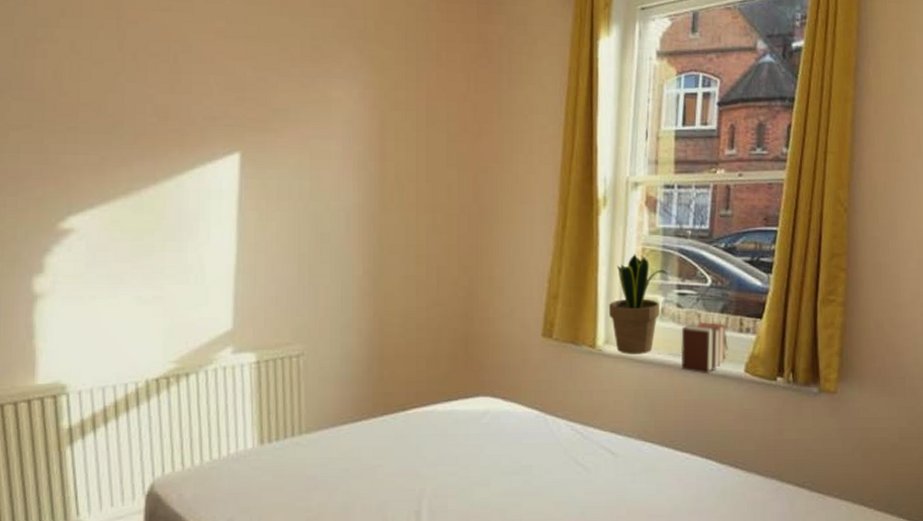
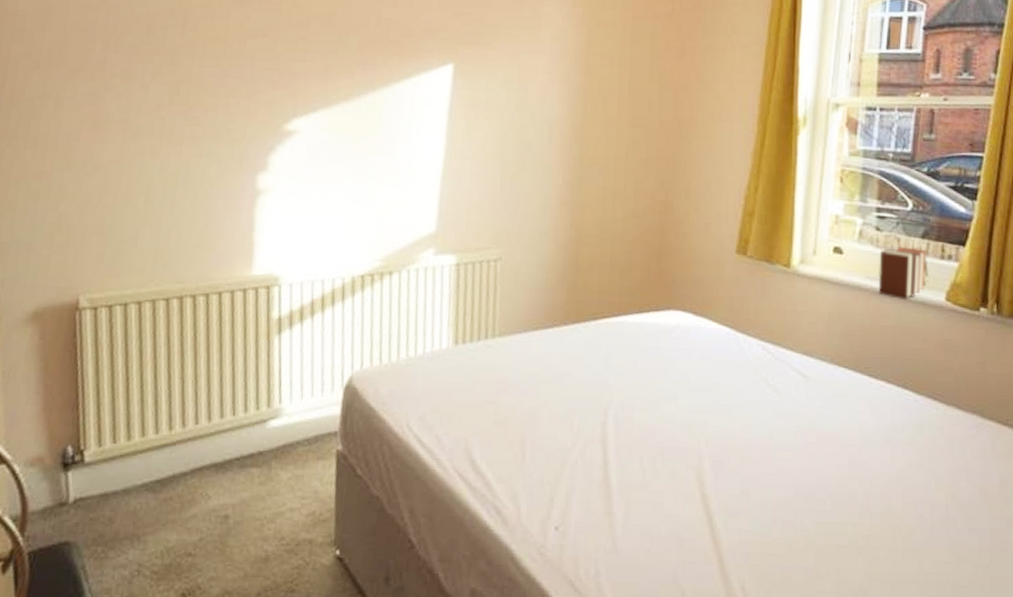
potted plant: present [609,254,668,355] -> none [805,175,868,277]

